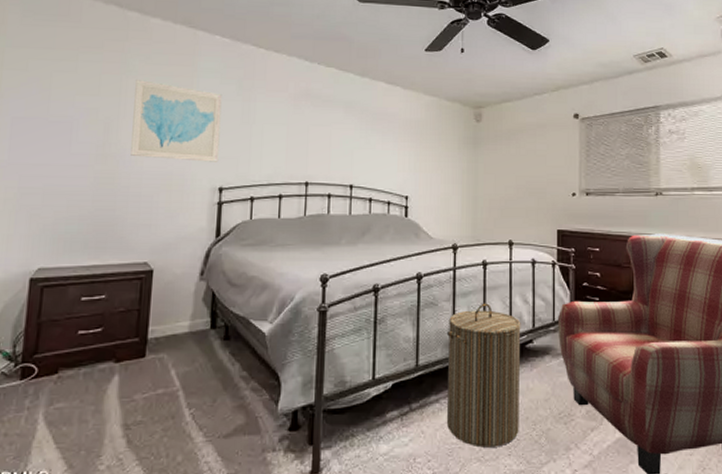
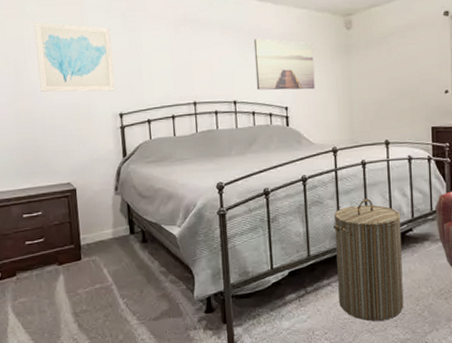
wall art: none [376,122,440,180] -> present [253,38,315,90]

